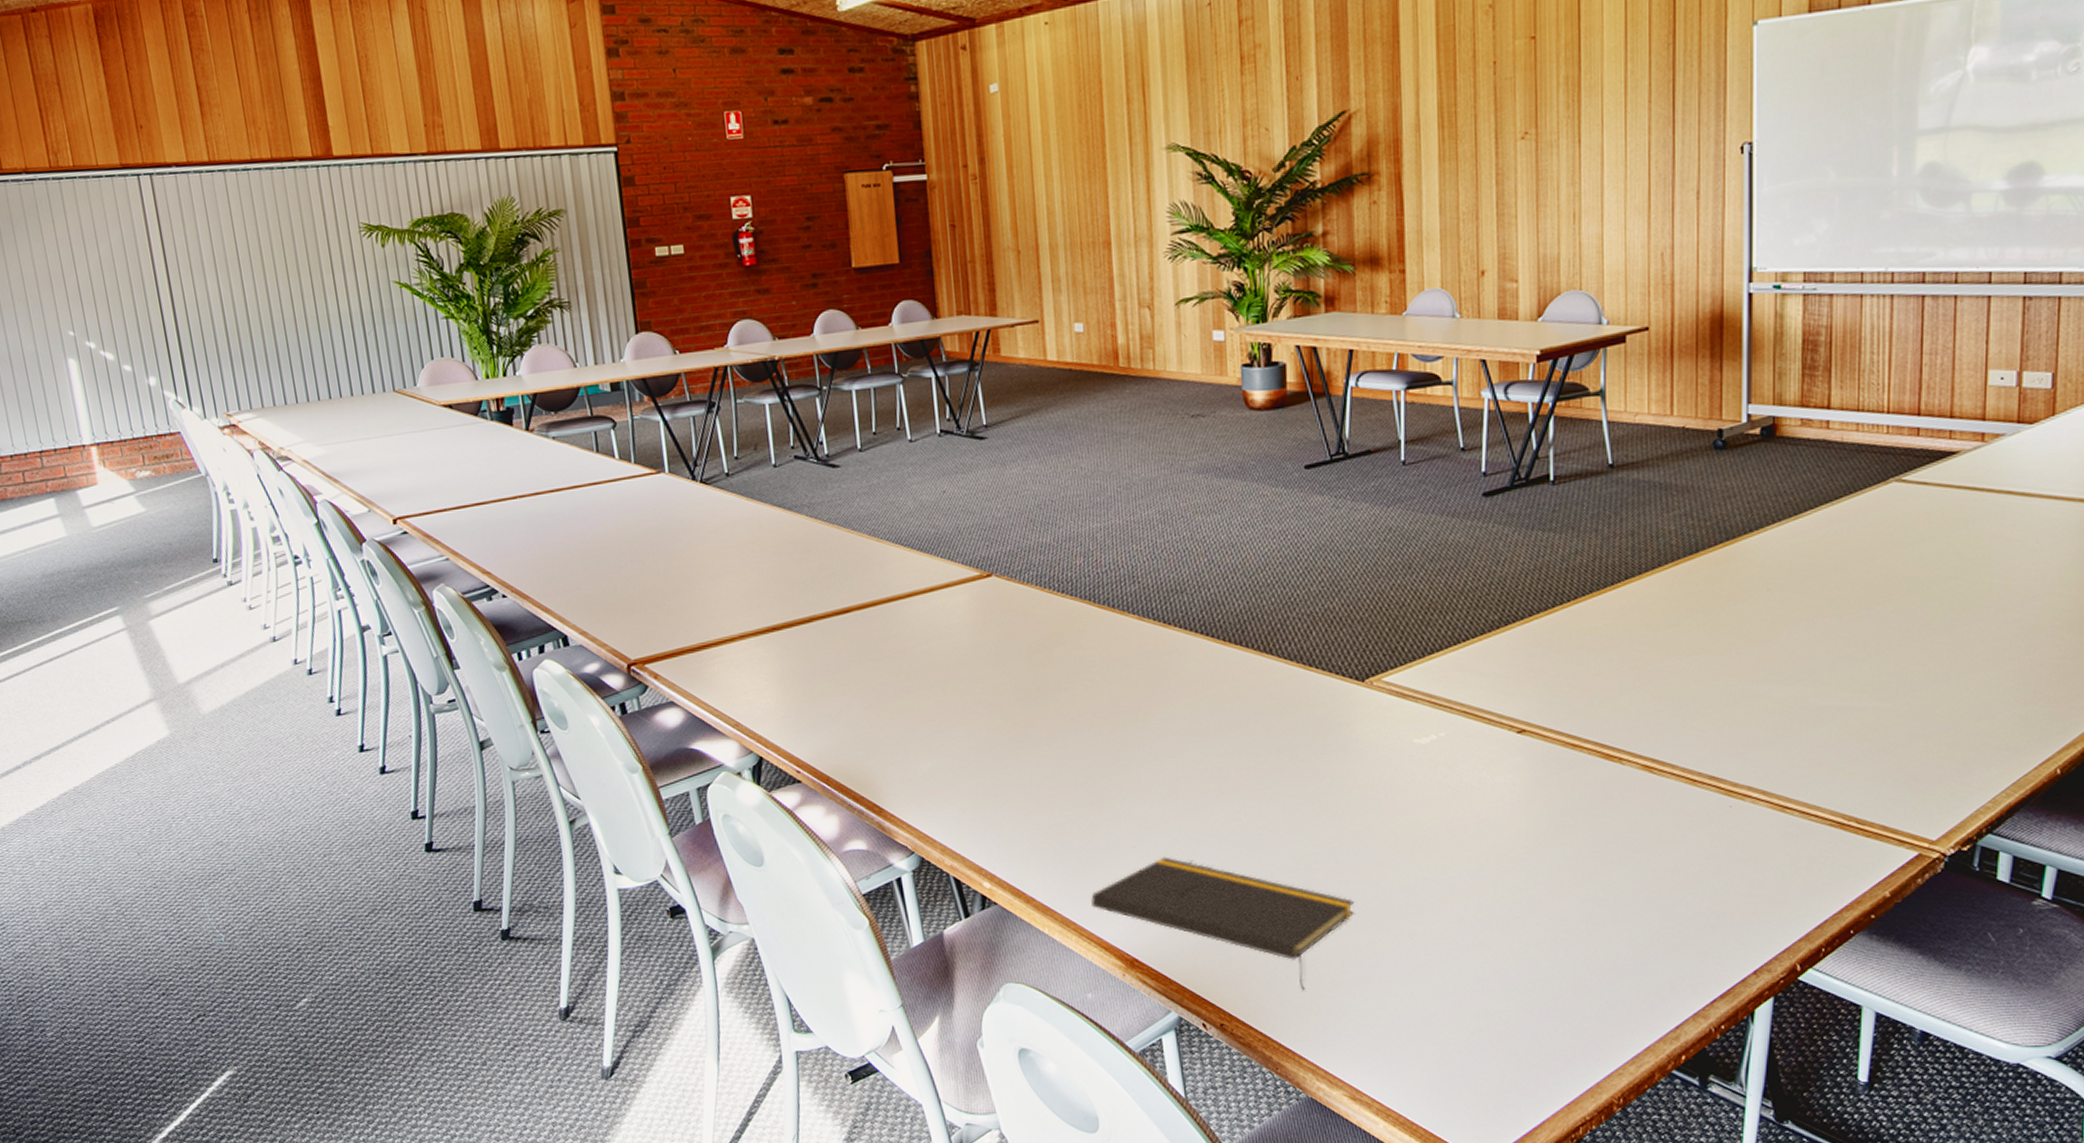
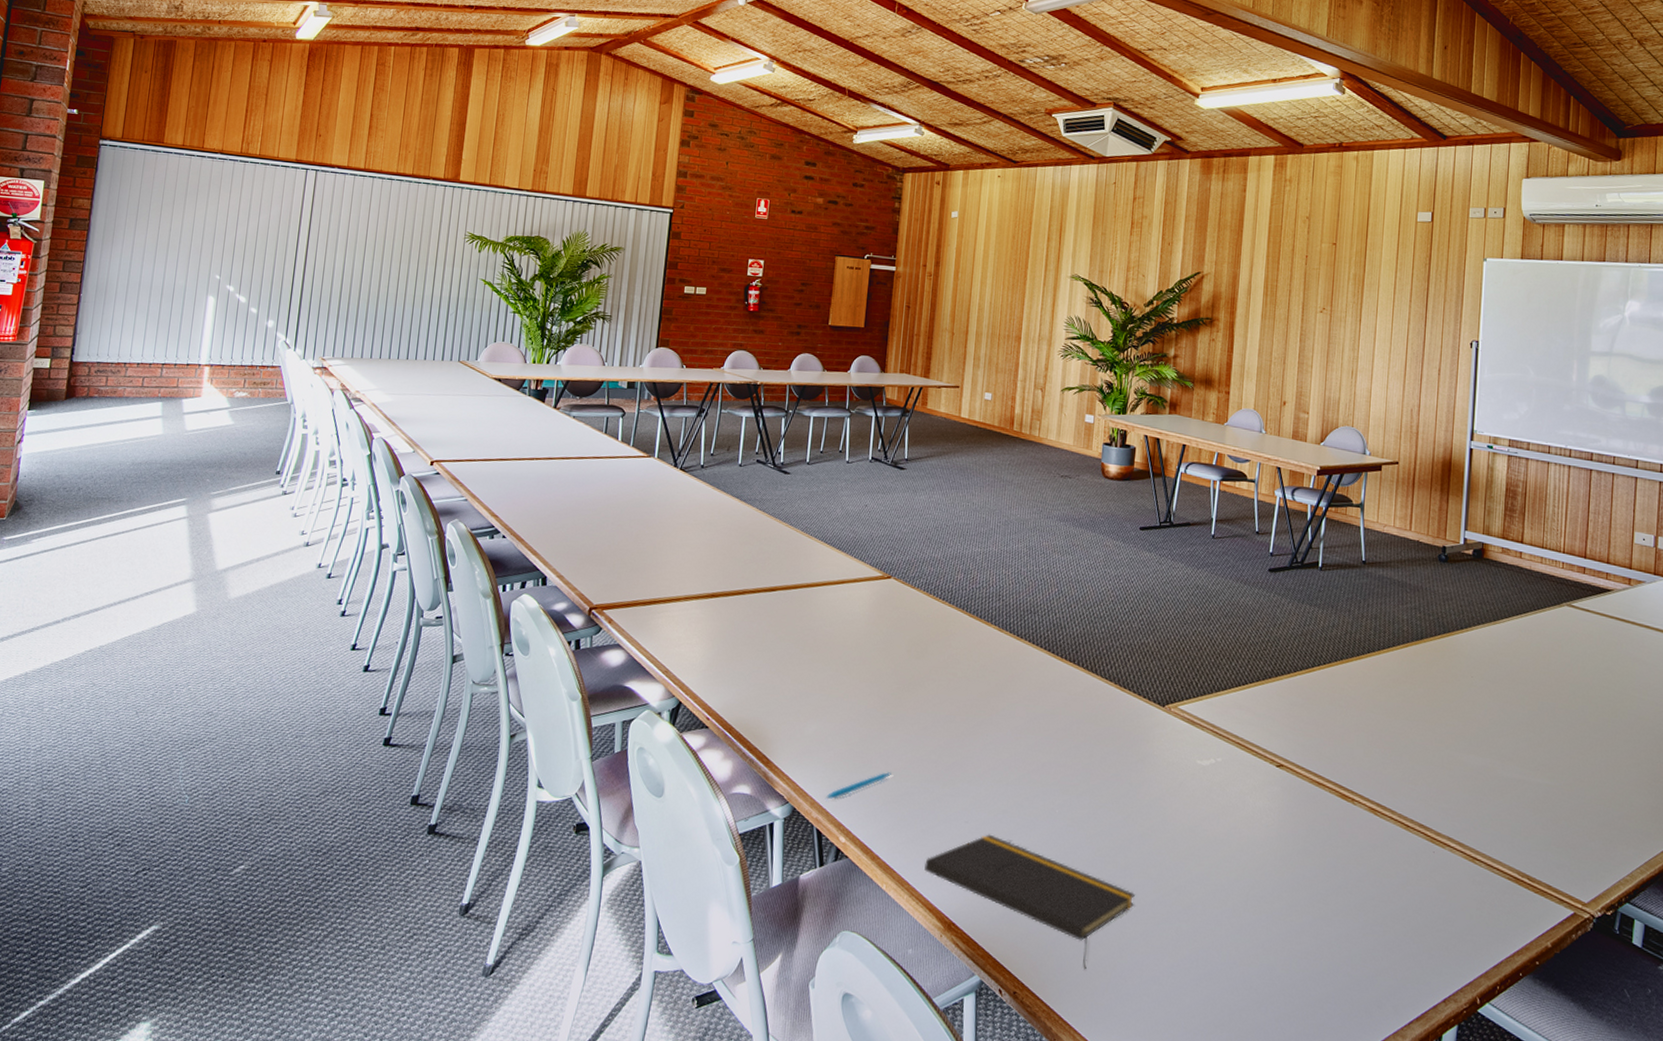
pen: none [957,803,1033,844] -> present [825,772,891,800]

